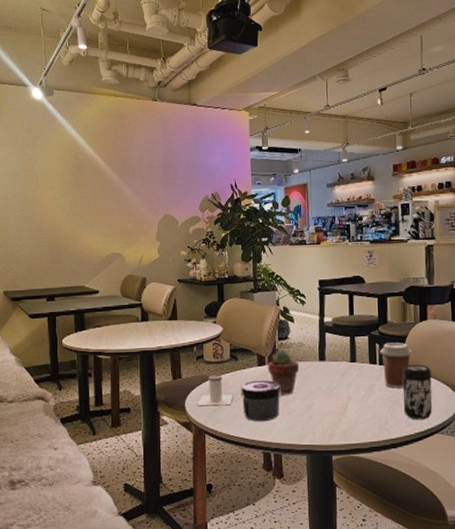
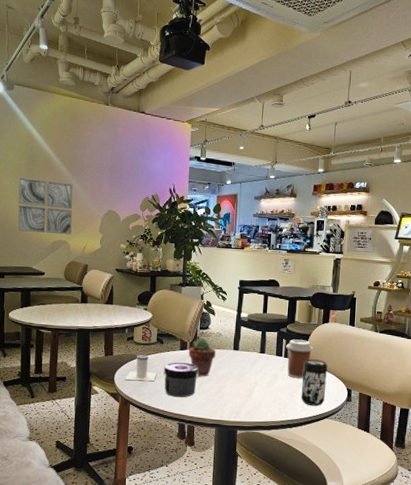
wall art: none [63,188,126,247] -> present [17,177,73,235]

